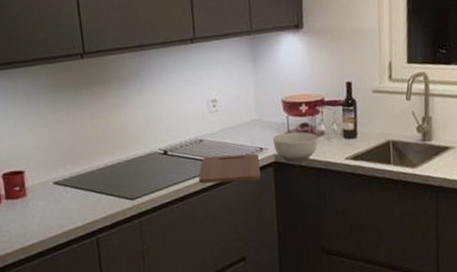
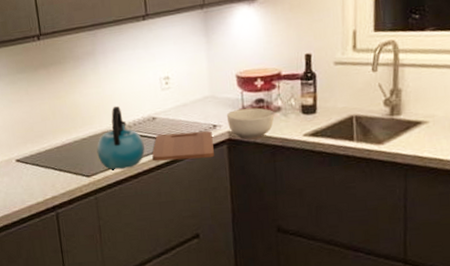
kettle: none [141,127,191,193] -> present [96,105,145,170]

